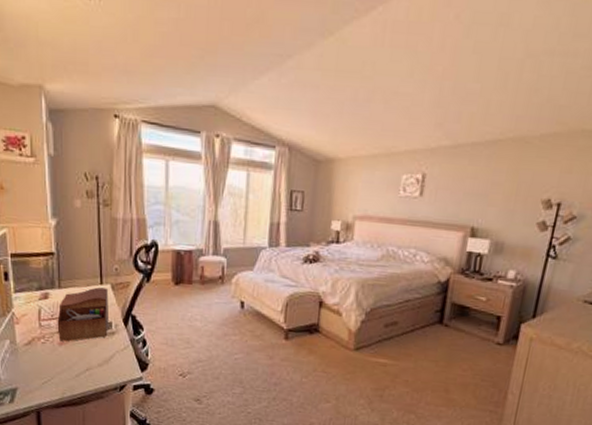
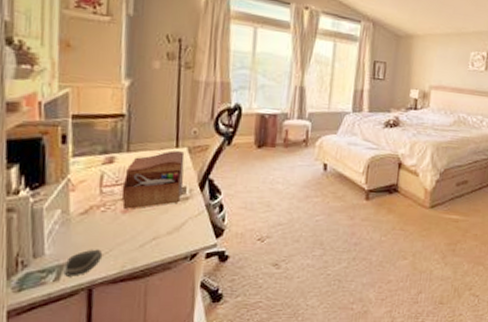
computer mouse: none [16,376,45,400] -> present [63,249,102,277]

